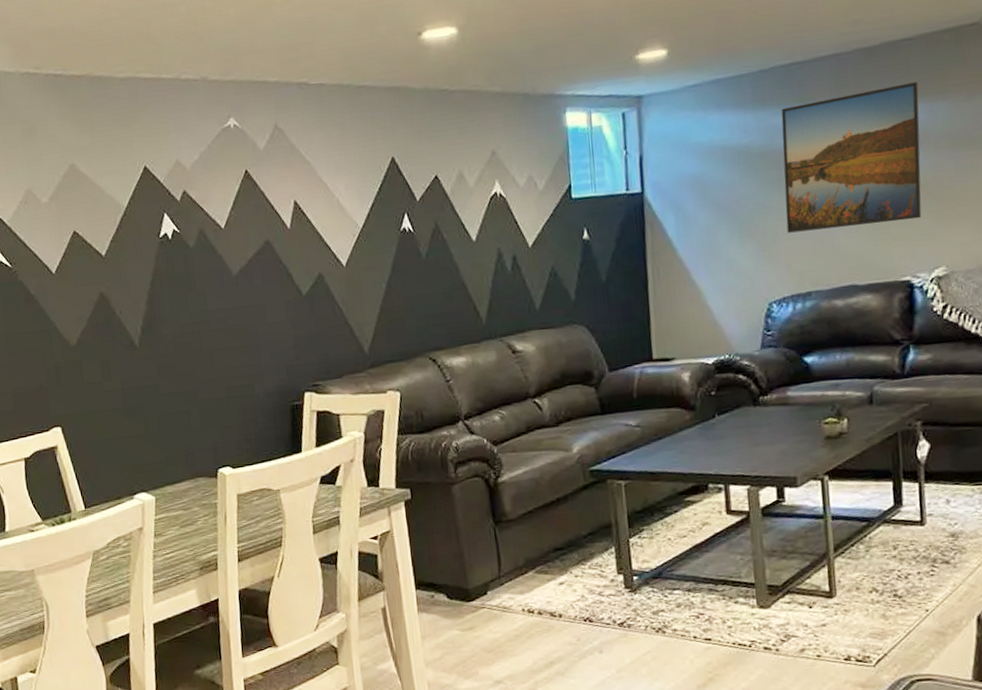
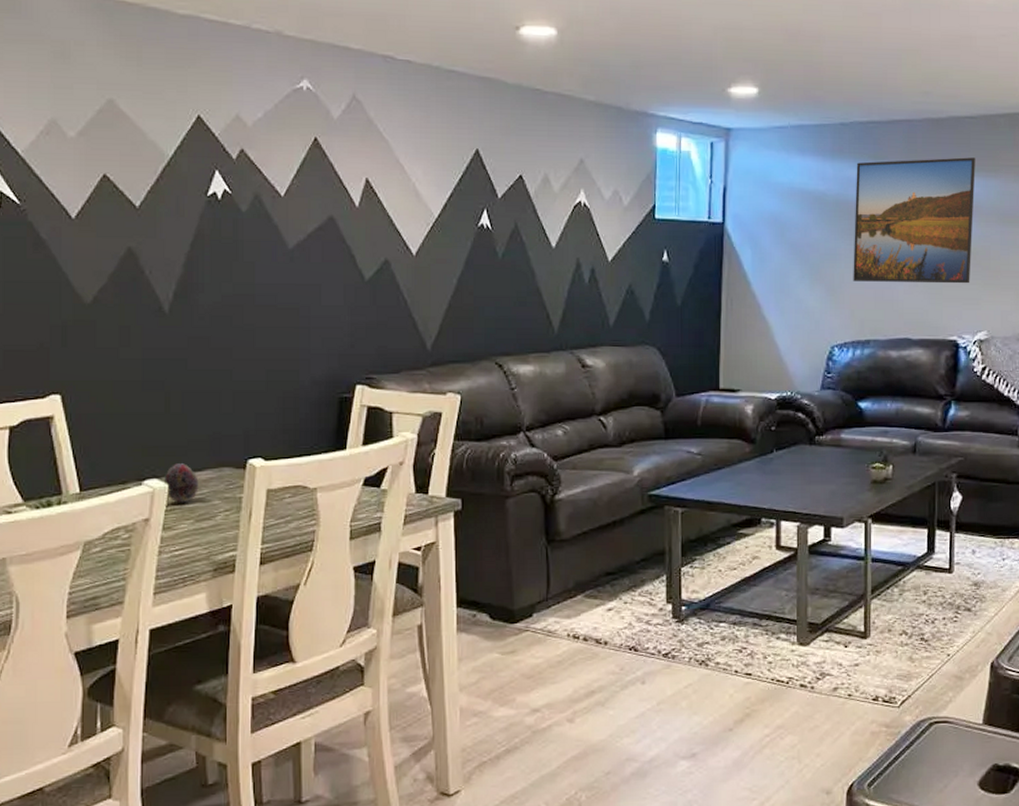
decorative egg: none [151,477,180,512] -> present [164,463,199,503]

